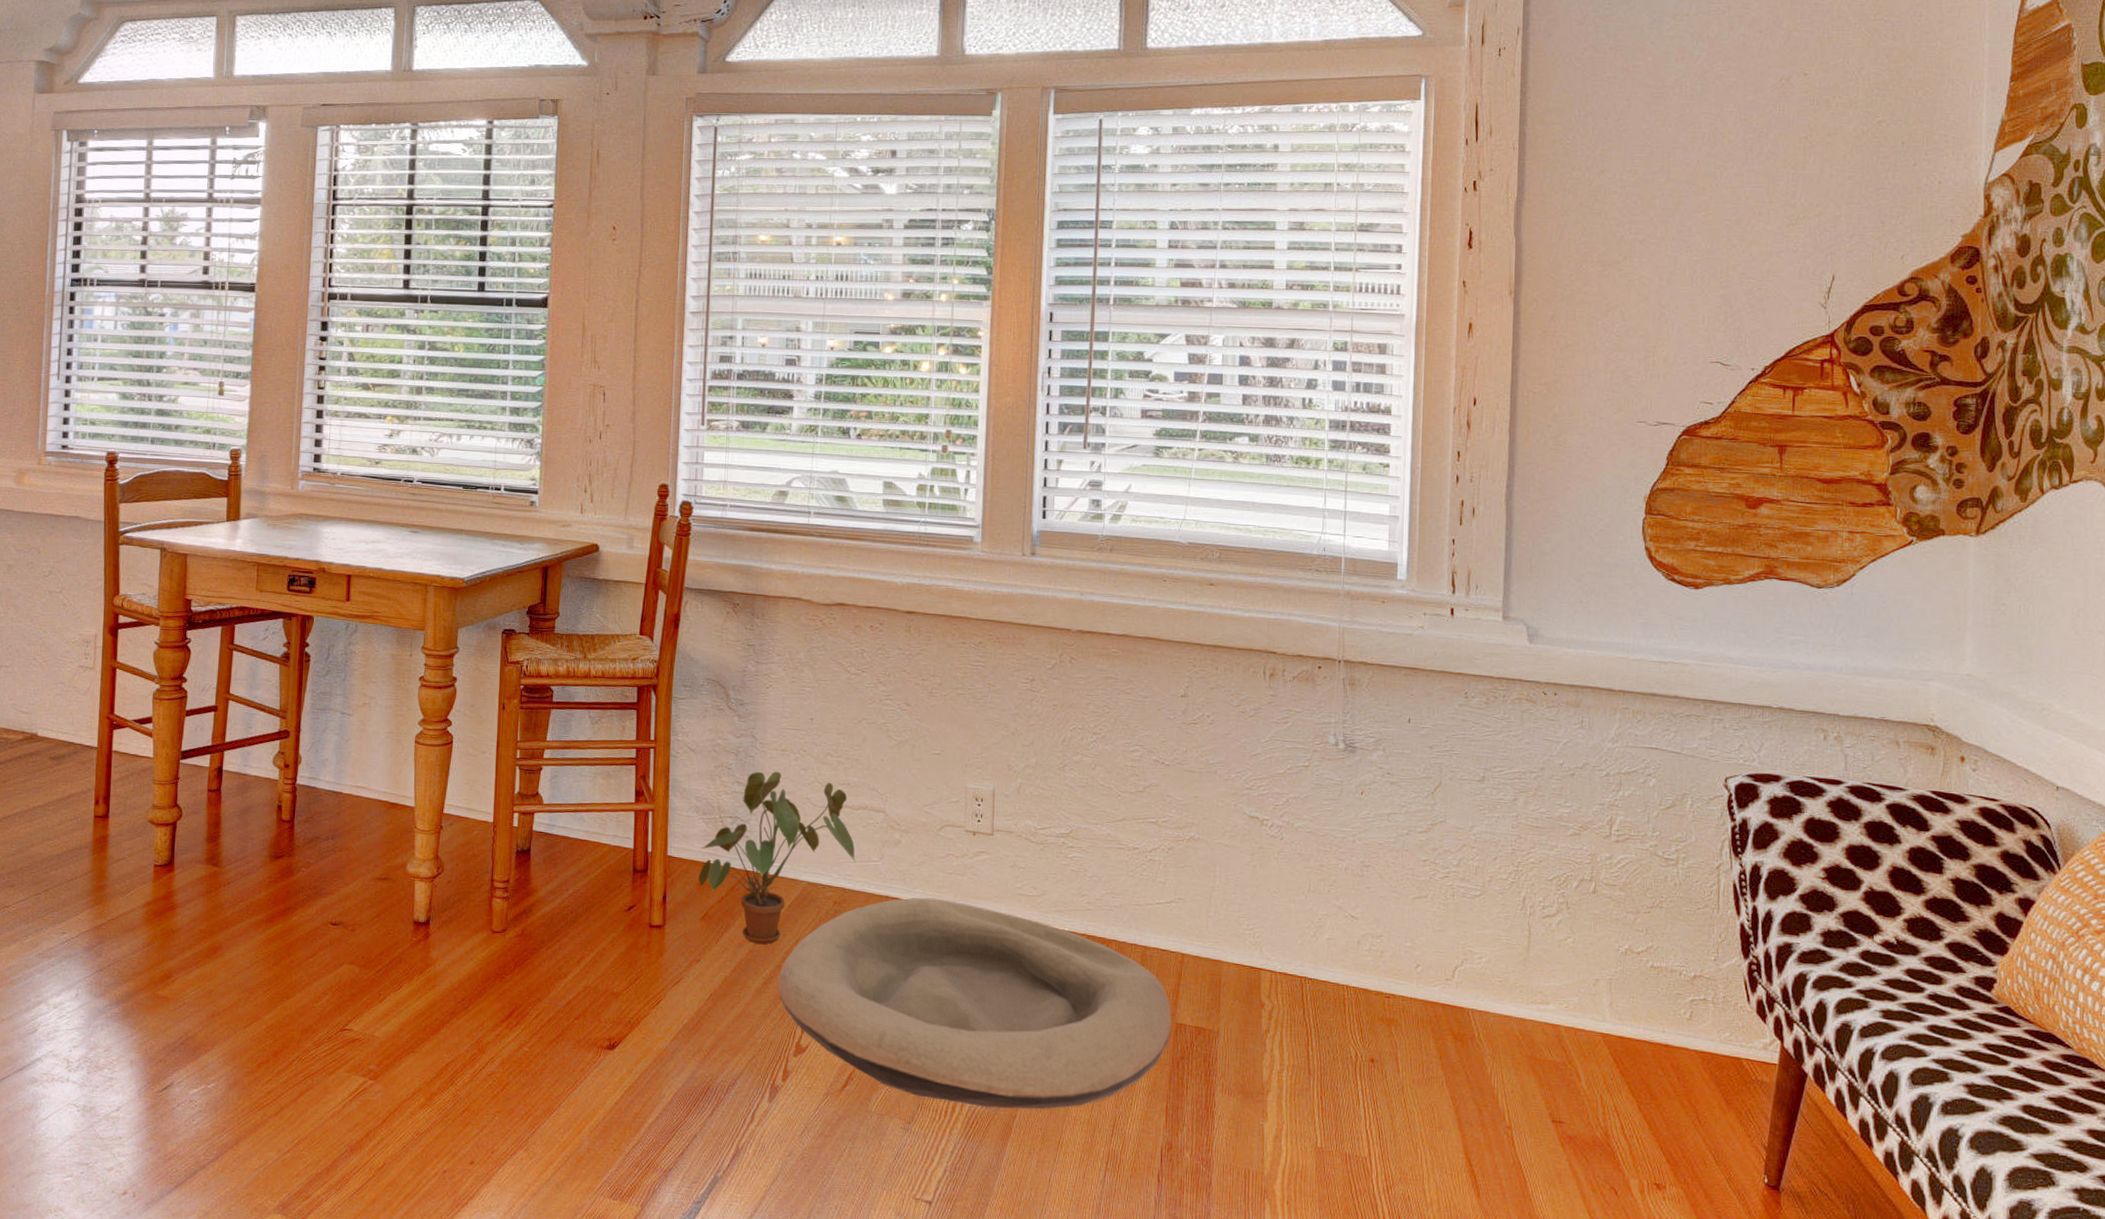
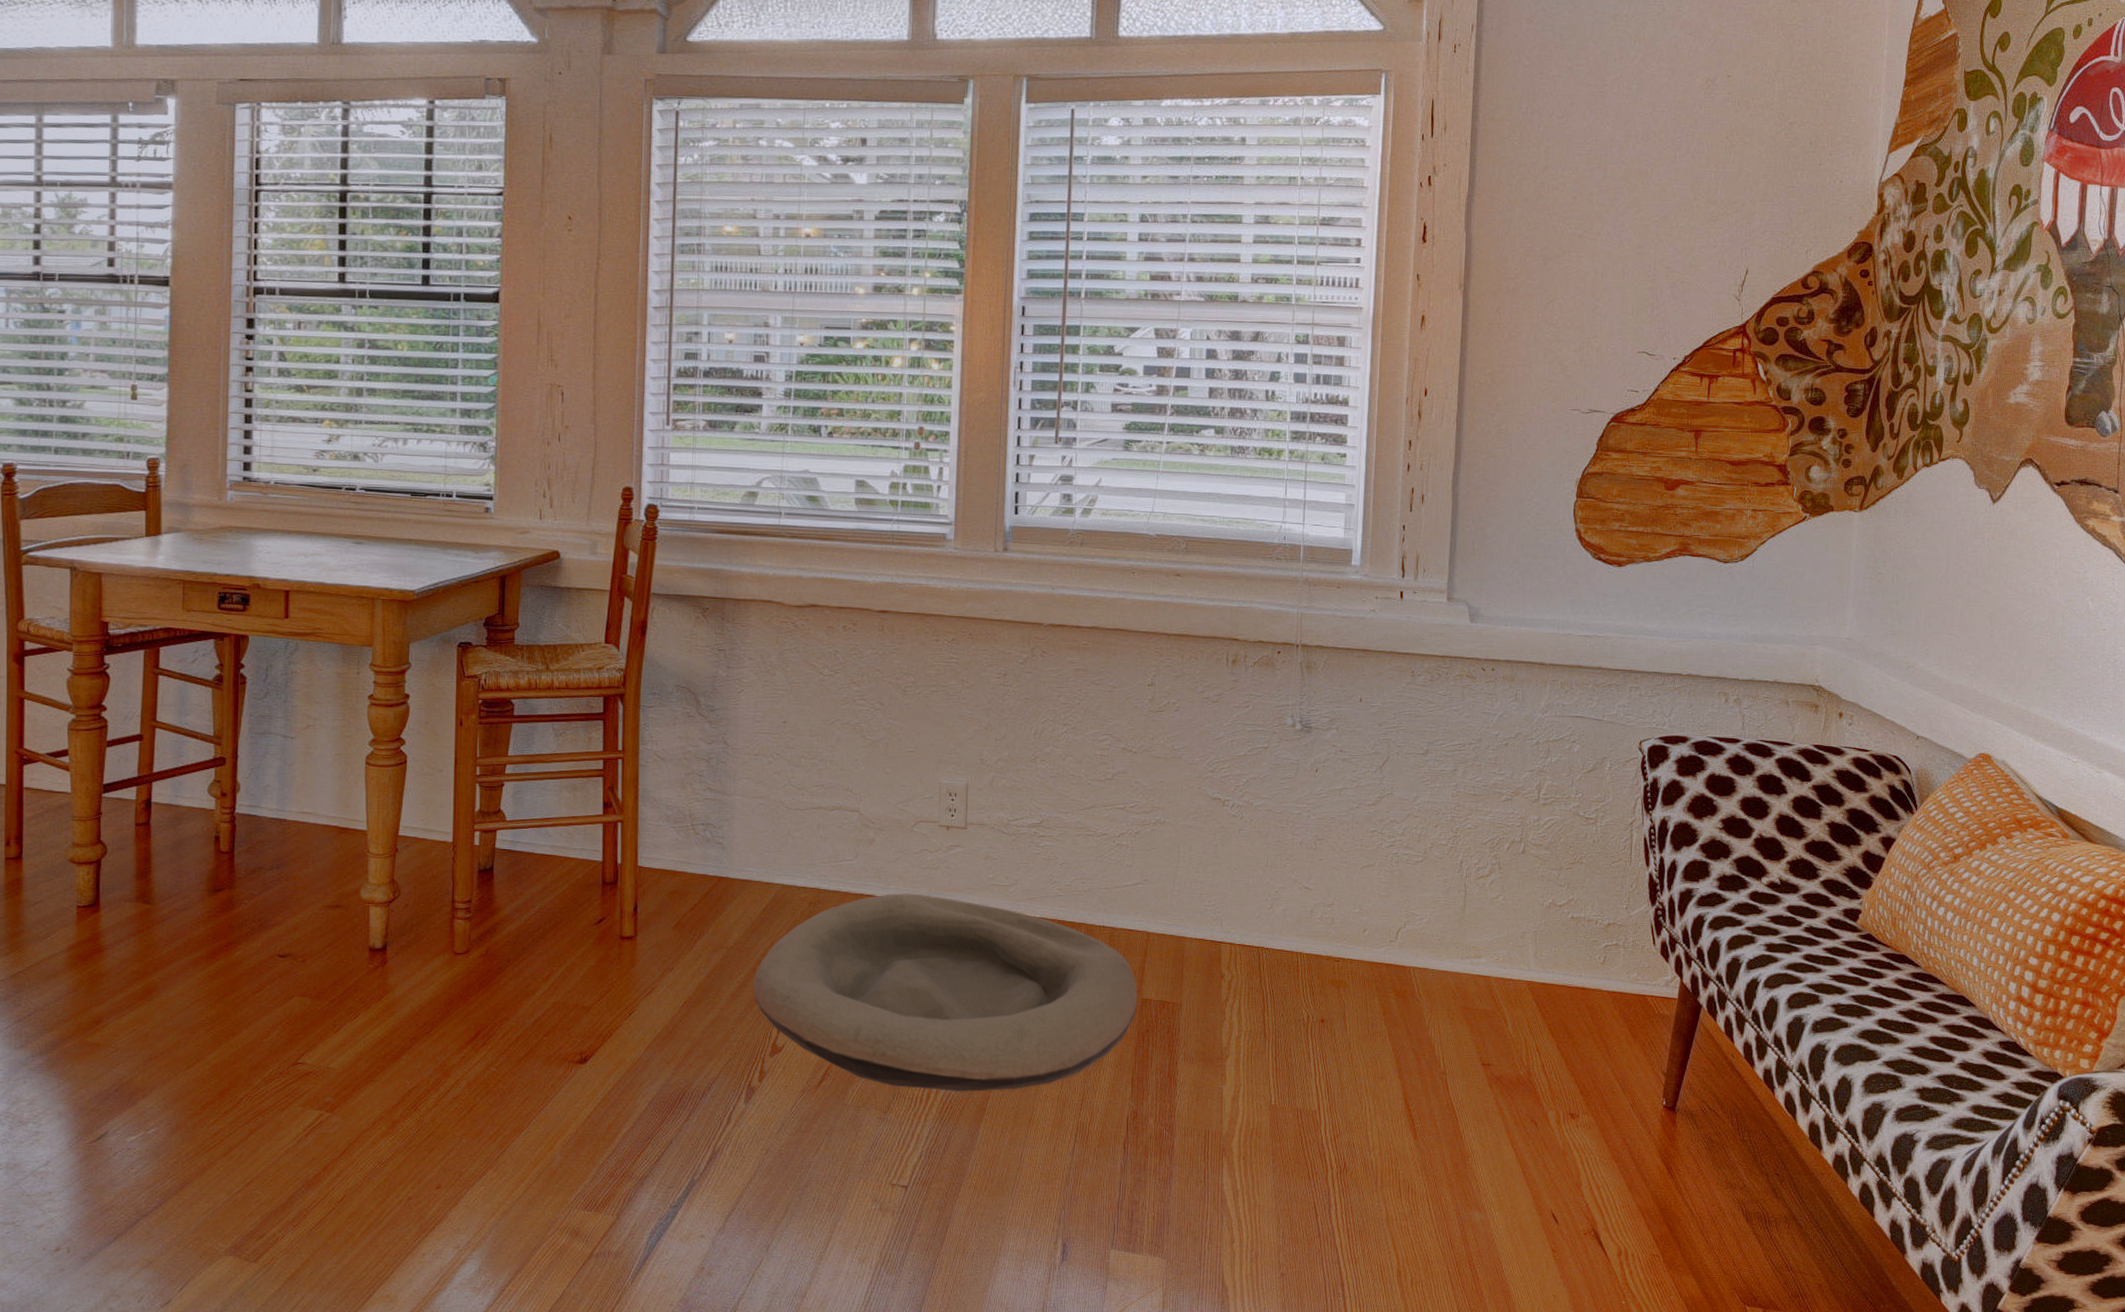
house plant: present [698,771,855,944] -> none [670,776,830,948]

